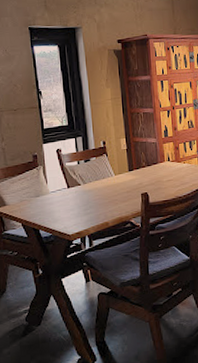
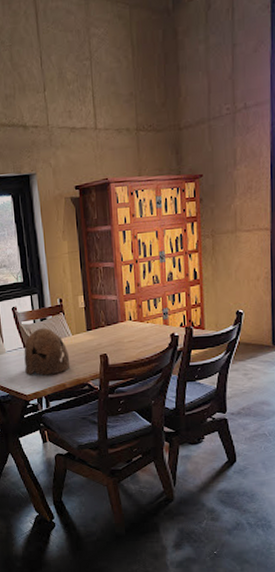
wooden bowl: none [67,168,113,215] -> present [24,327,70,376]

